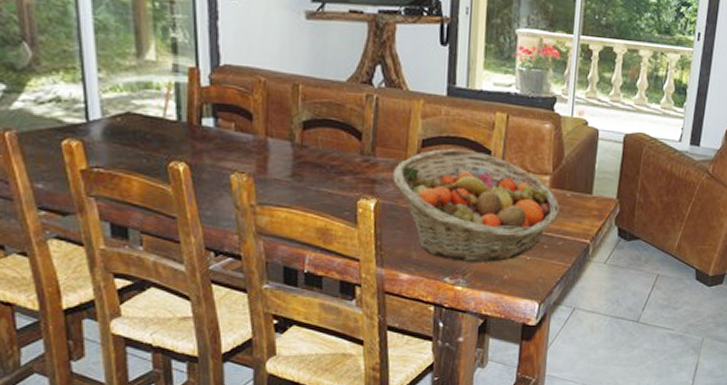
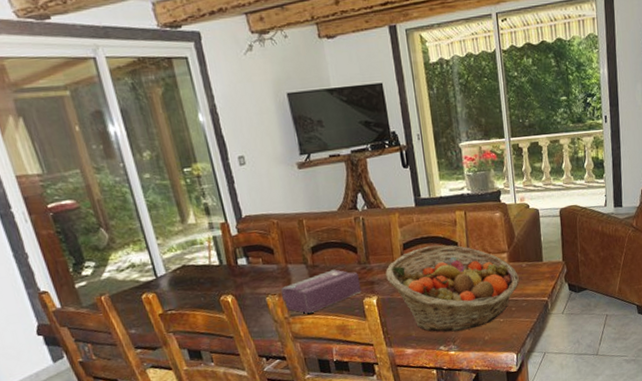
tissue box: none [252,155,359,205] -> present [281,269,362,313]

